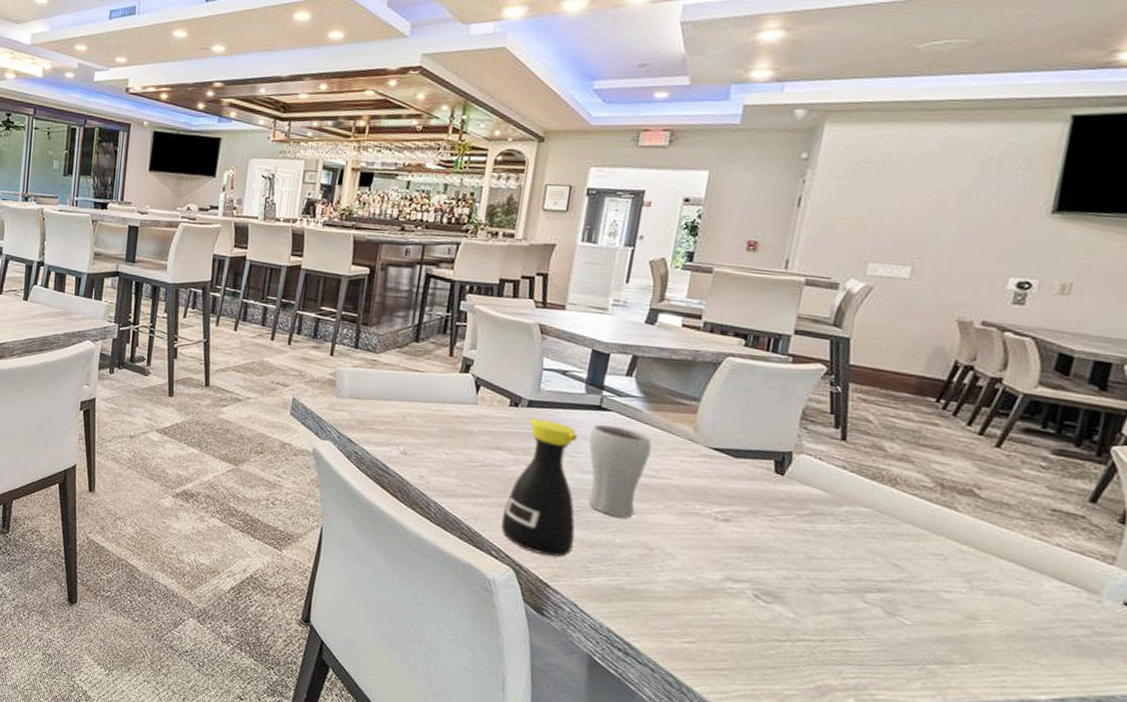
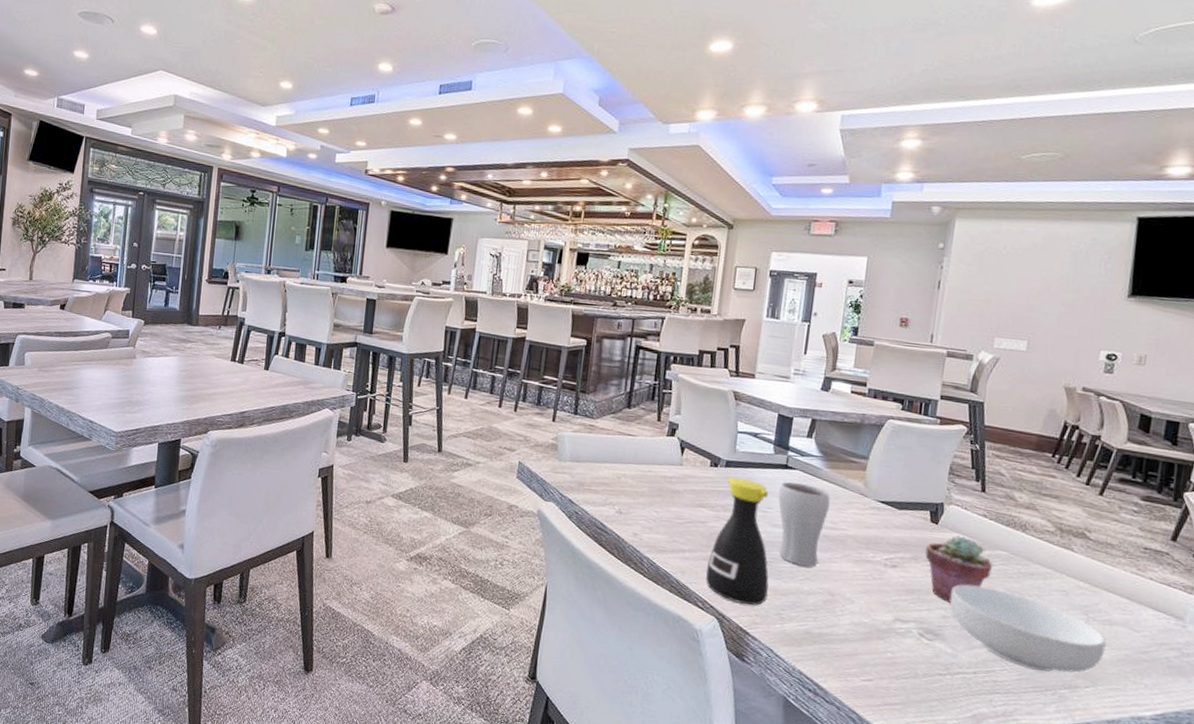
potted succulent: none [766,489,852,563] -> present [925,535,993,603]
cereal bowl: none [795,543,993,647] -> present [950,584,1106,673]

